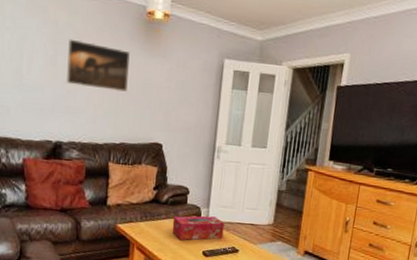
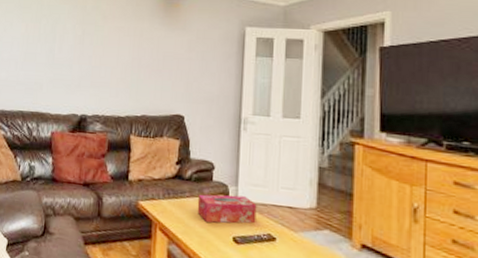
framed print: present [65,38,130,92] -> none [91,19,151,66]

